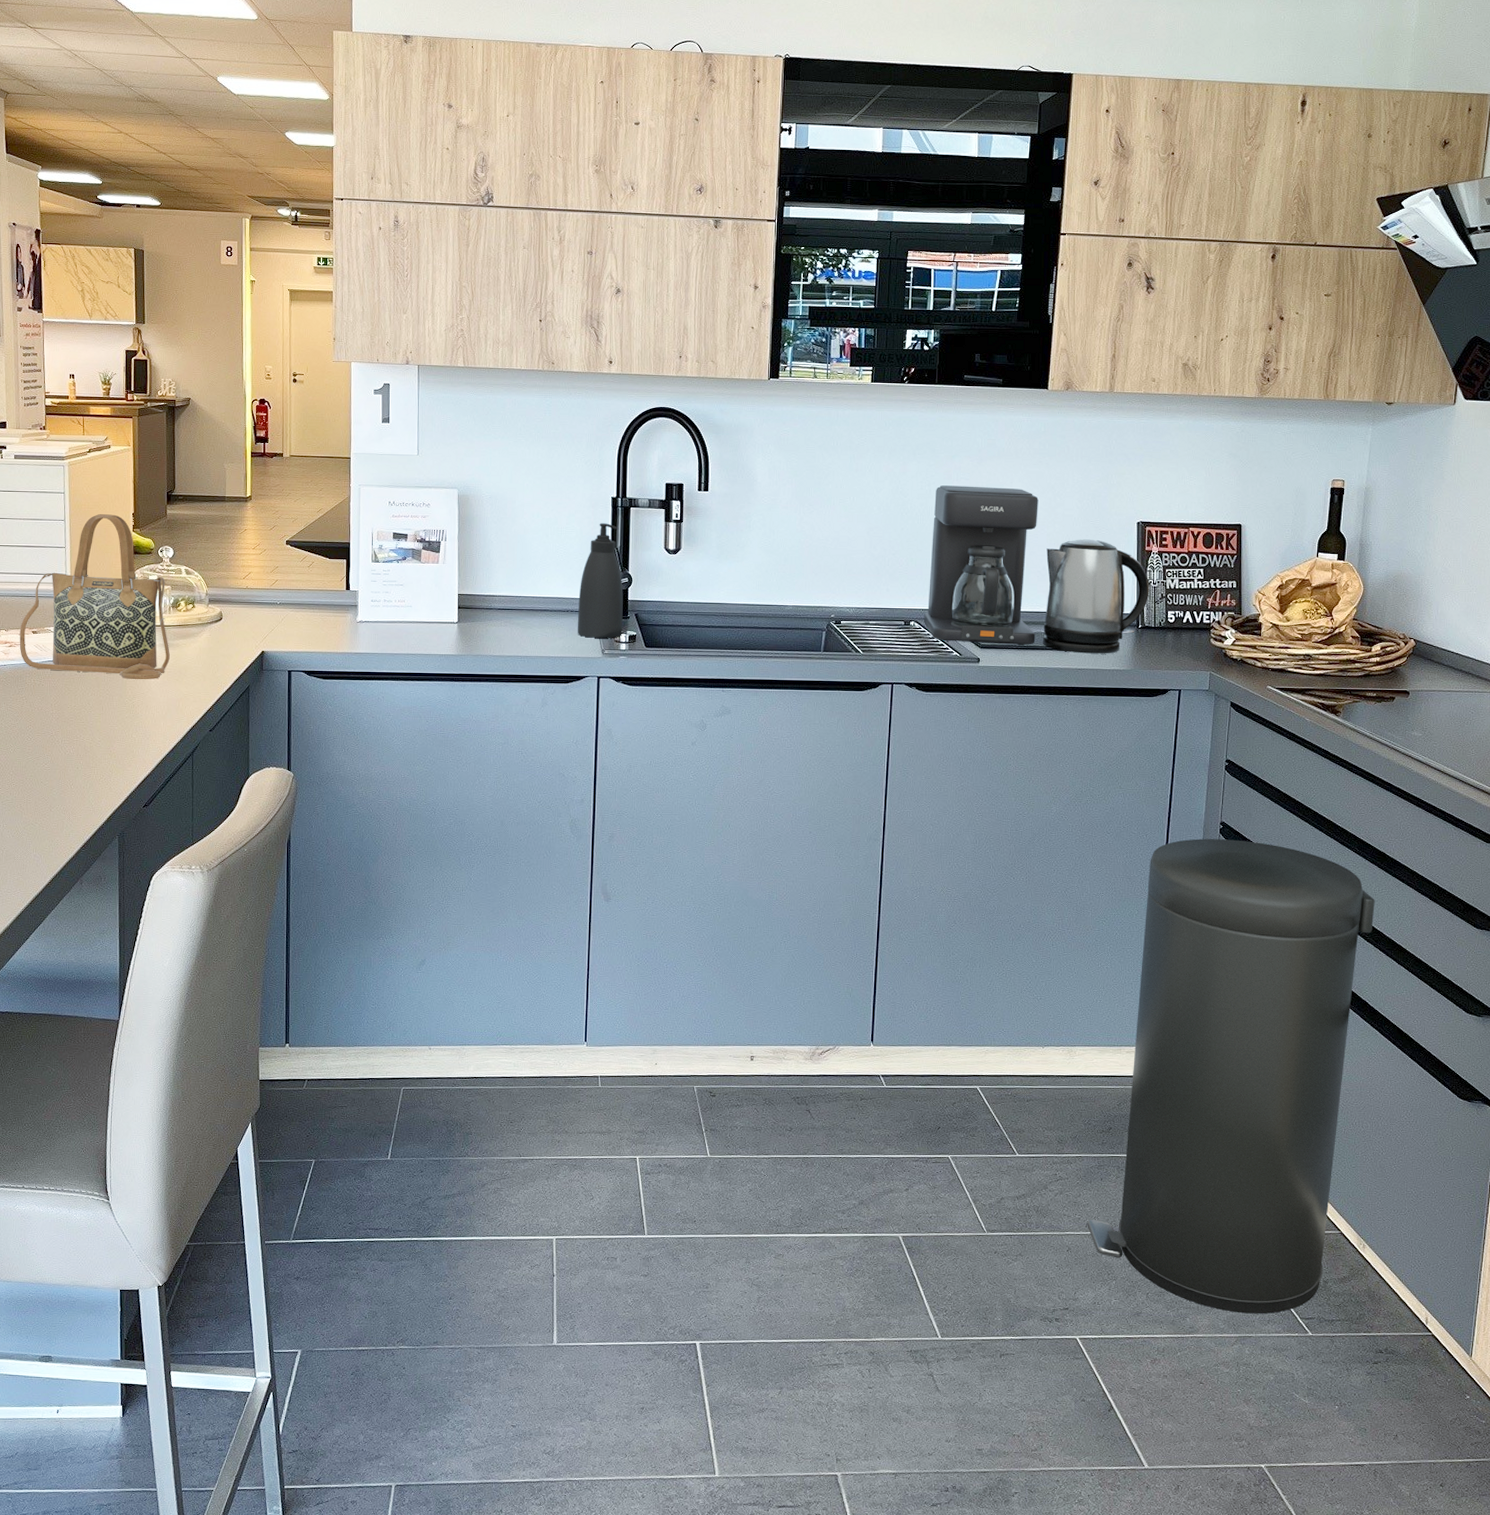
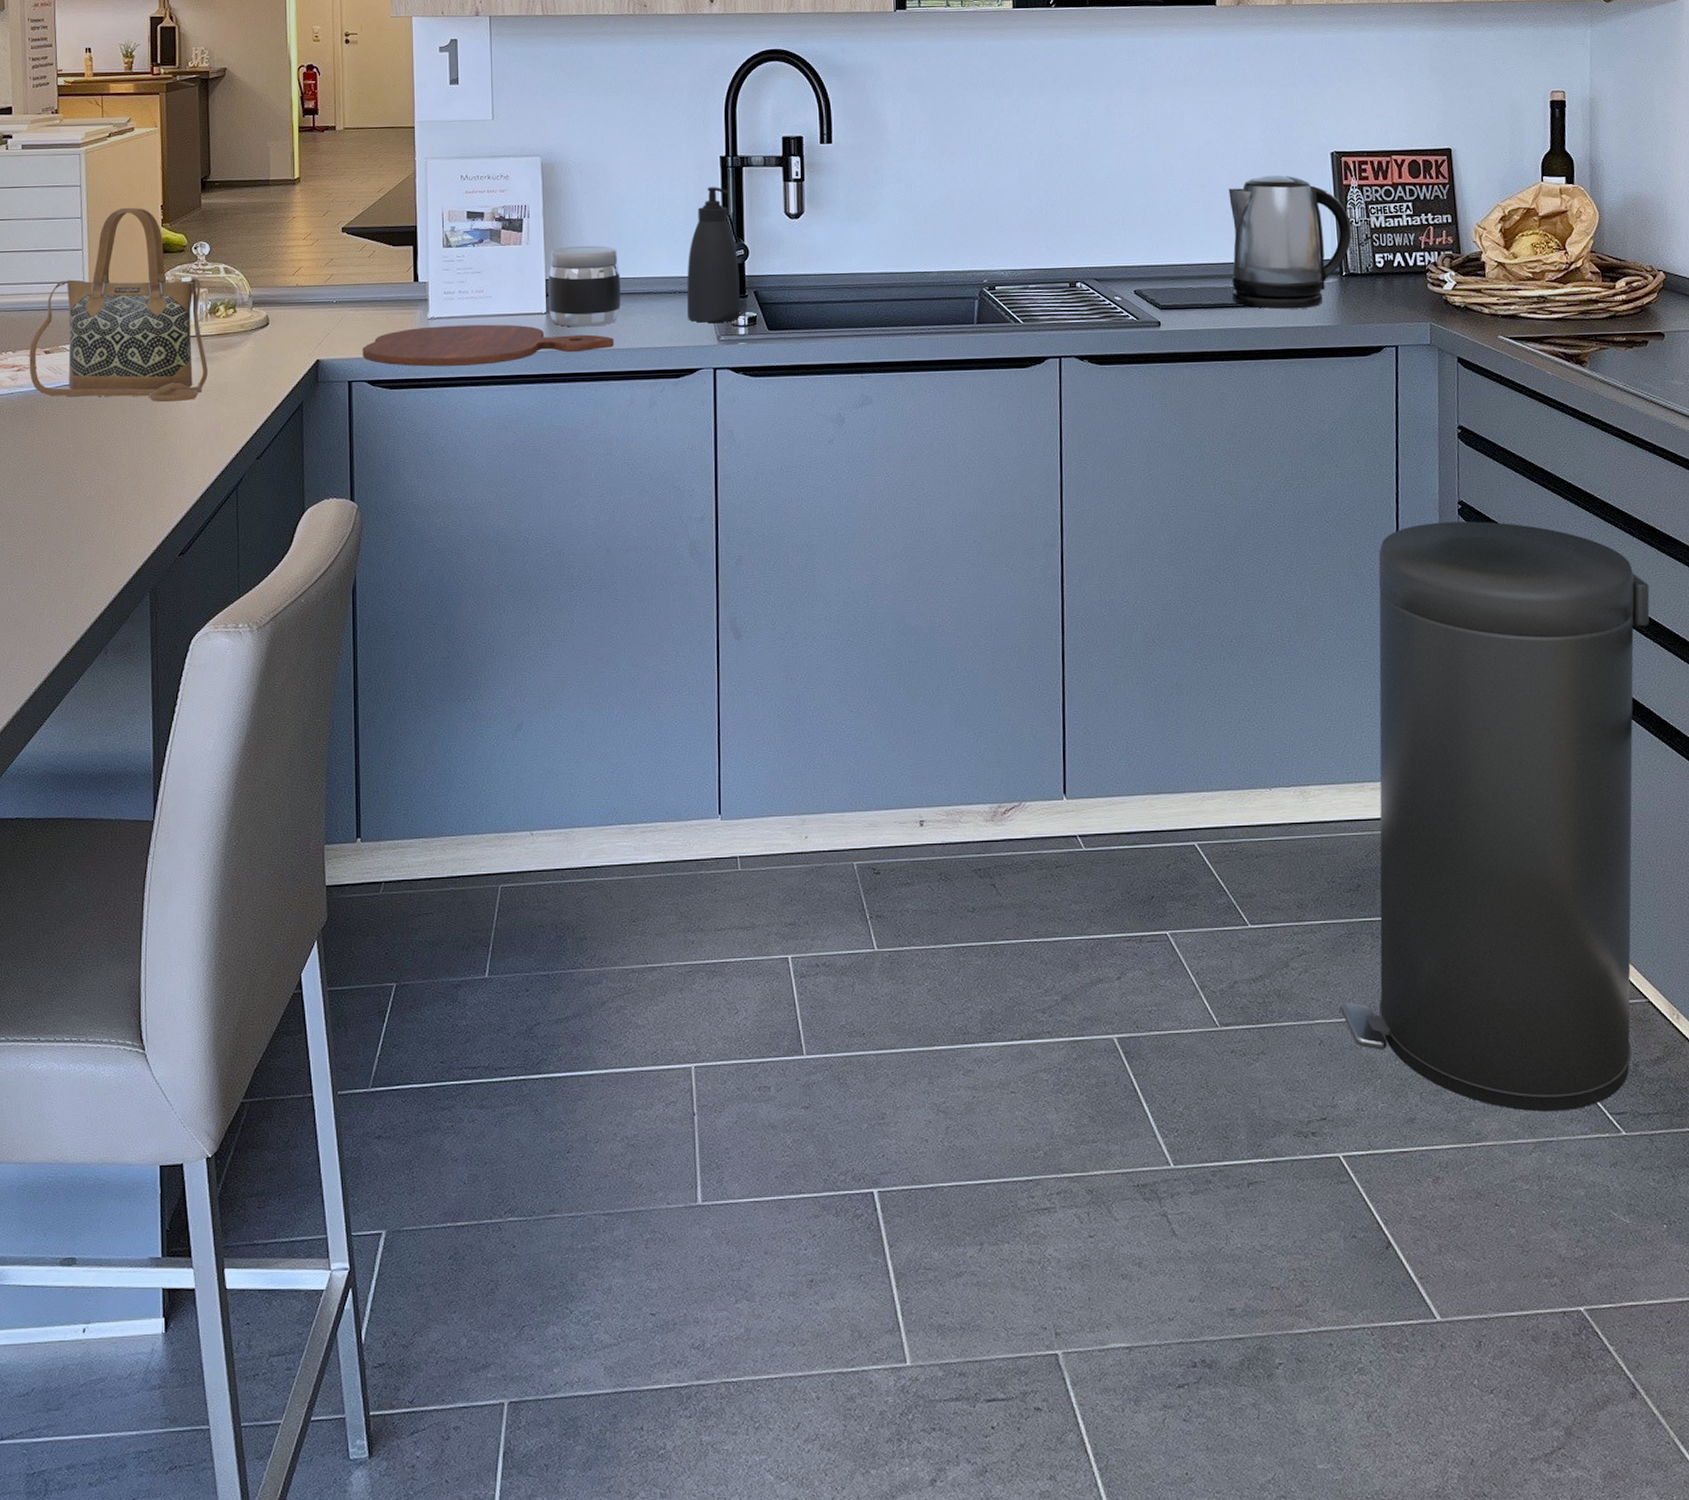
cutting board: none [300,628,515,664] -> present [362,324,615,367]
jar: none [460,567,522,636] -> present [548,245,621,327]
coffee maker: present [924,485,1039,645] -> none [1092,120,1224,304]

